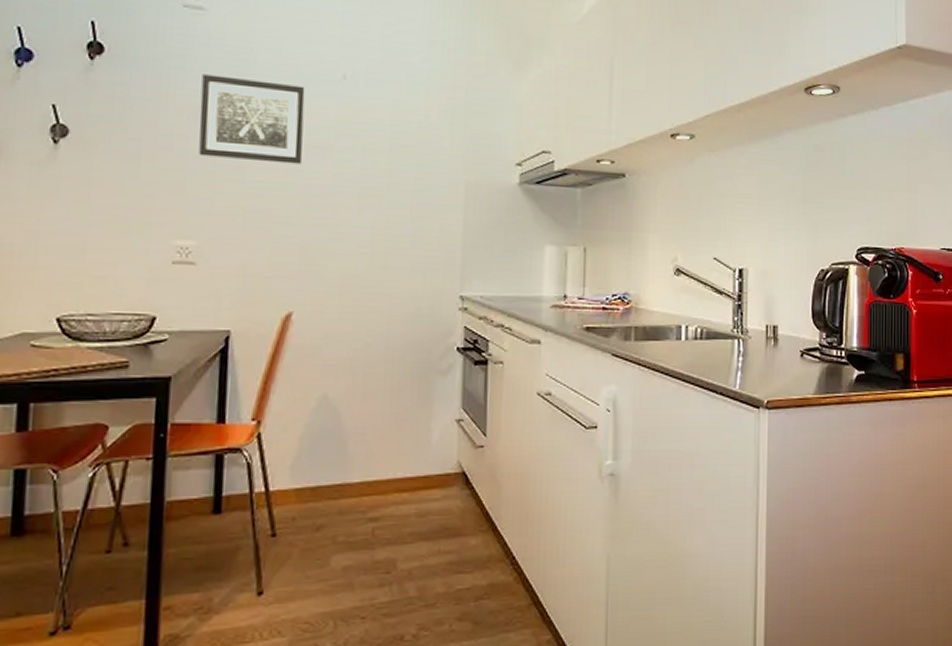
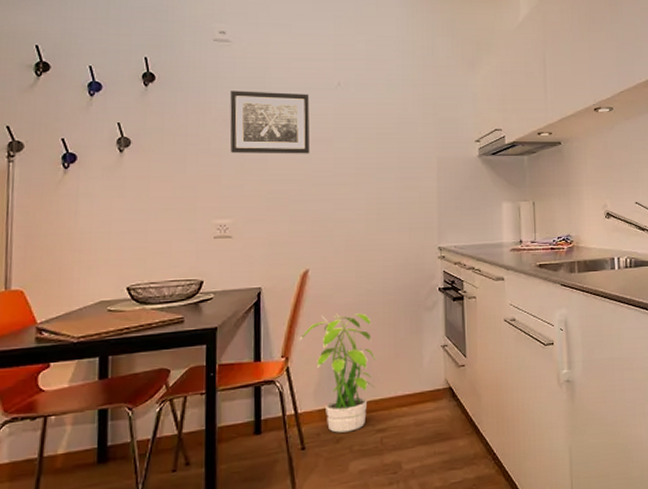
potted plant: none [275,370,372,519] -> present [299,313,376,433]

